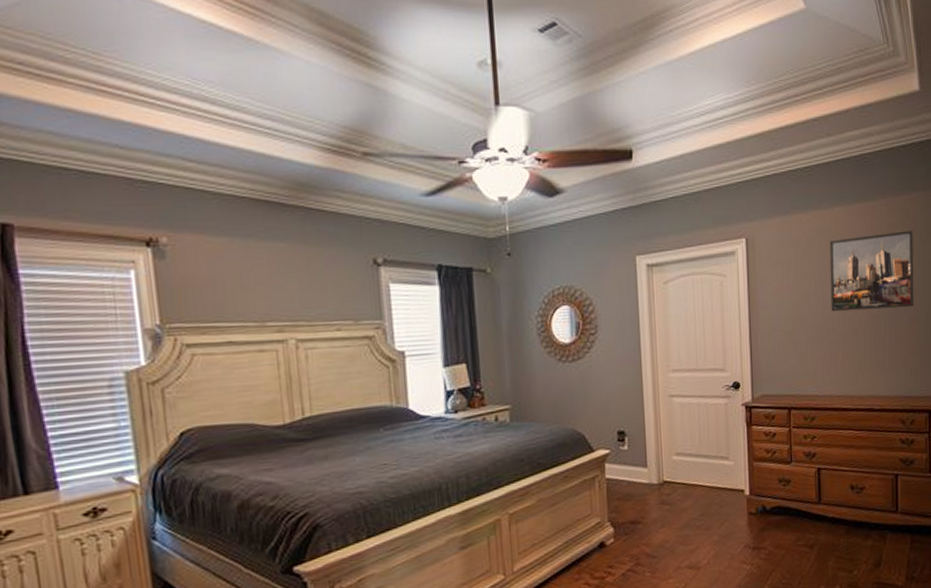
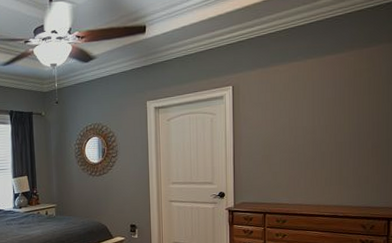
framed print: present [829,231,914,312] -> none [302,75,378,141]

